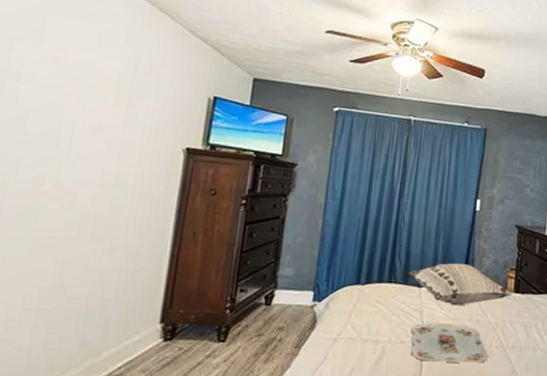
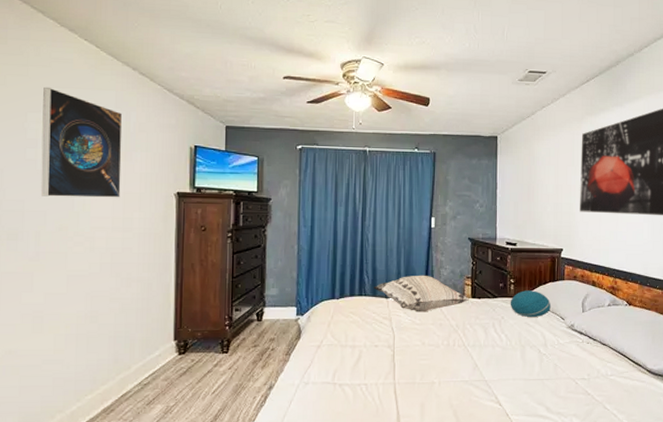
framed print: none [15,12,133,149] -> present [40,86,123,198]
serving tray: present [411,322,489,363] -> none [383,328,453,361]

